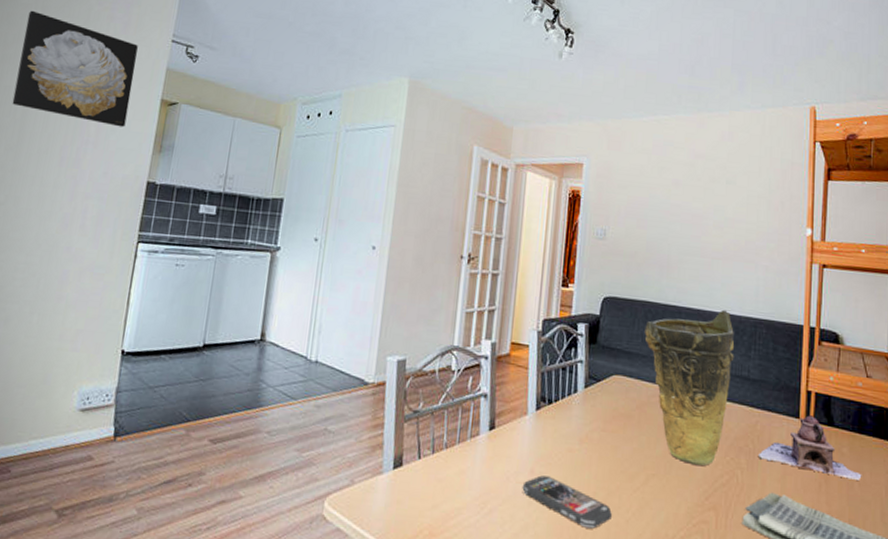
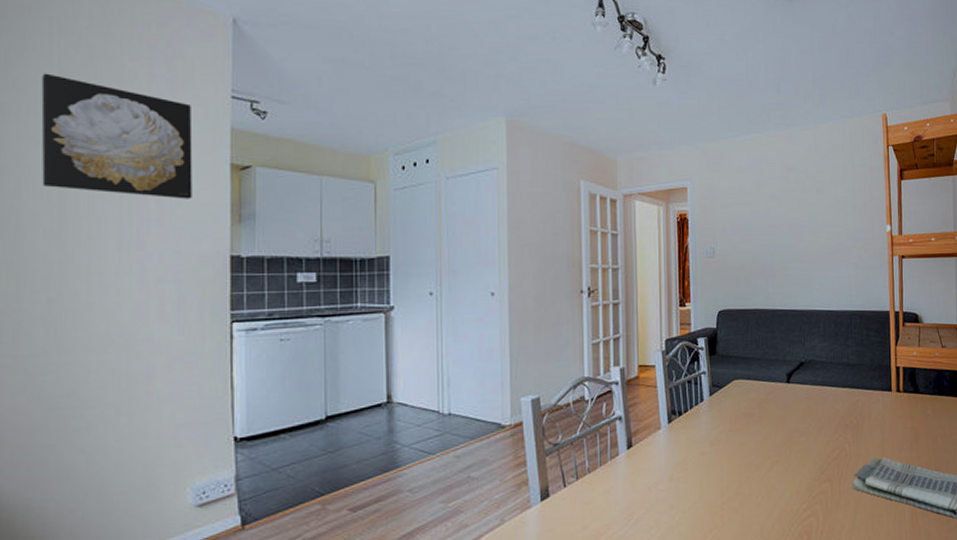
smartphone: present [522,475,612,529] -> none [663,480,744,518]
vase: present [644,309,735,466] -> none [757,307,835,447]
teapot: present [758,415,862,480] -> none [861,387,943,435]

